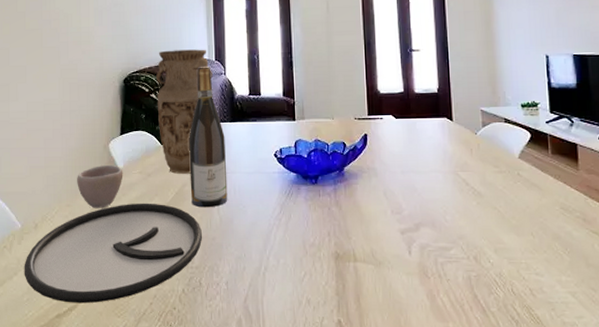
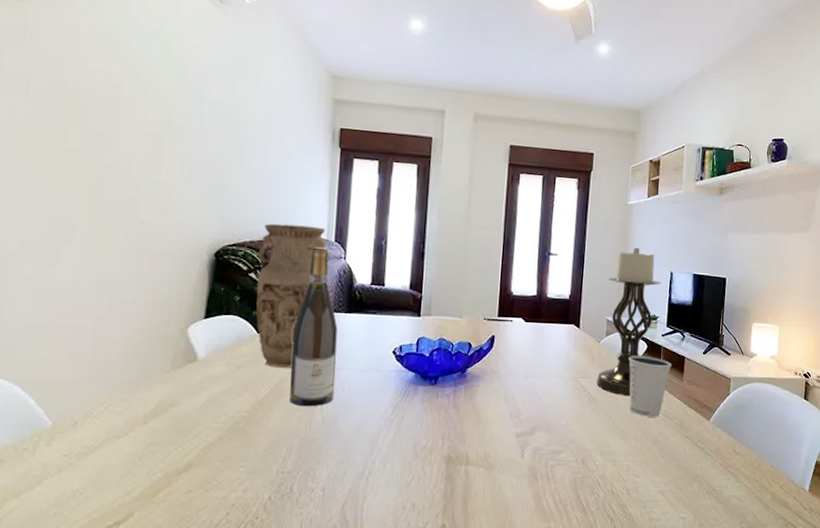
plate: present [24,203,202,304] -> none [52,399,299,516]
cup: present [77,164,123,208] -> none [139,352,205,404]
candle holder: none [477,33,537,189] -> present [596,247,661,397]
dixie cup: none [511,146,563,210] -> present [629,356,672,417]

